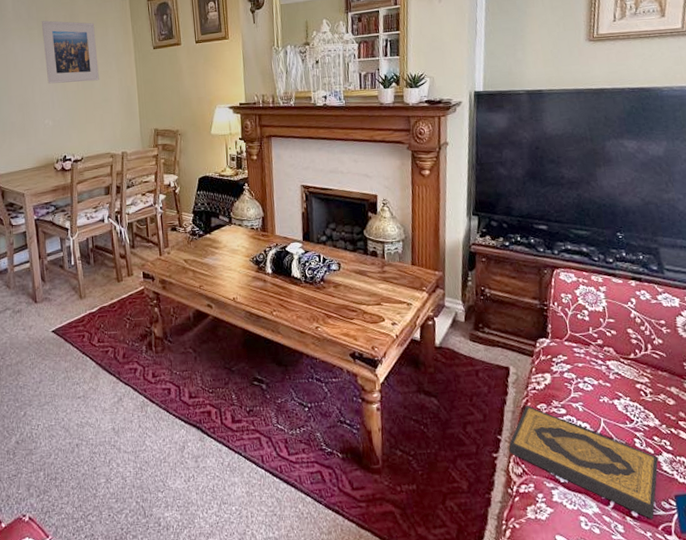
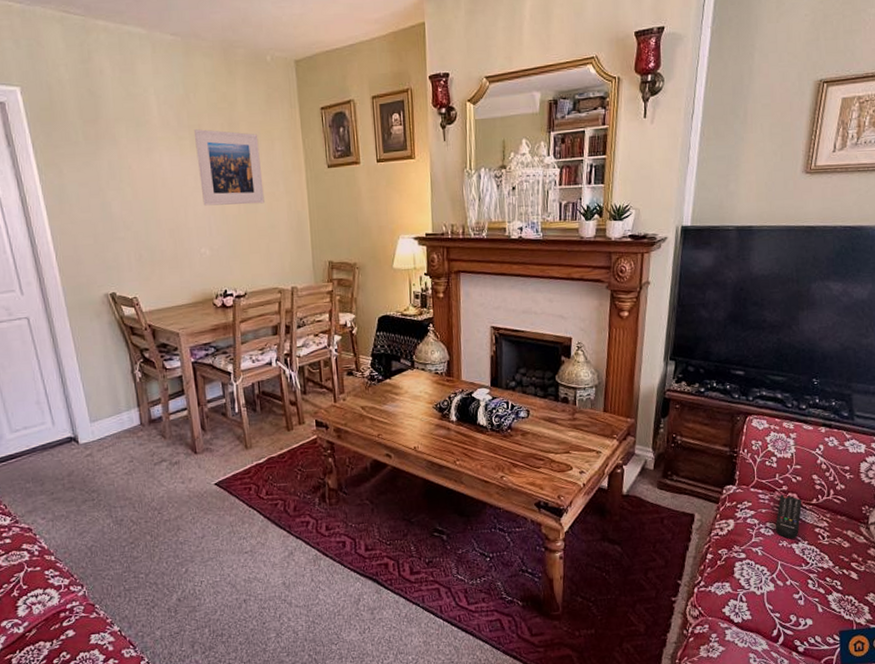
hardback book: present [508,406,659,520] -> none [687,551,828,654]
remote control: none [593,348,620,395] -> present [775,494,802,539]

